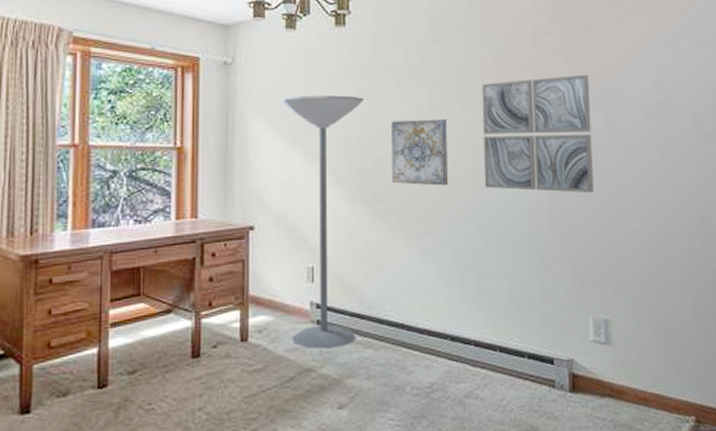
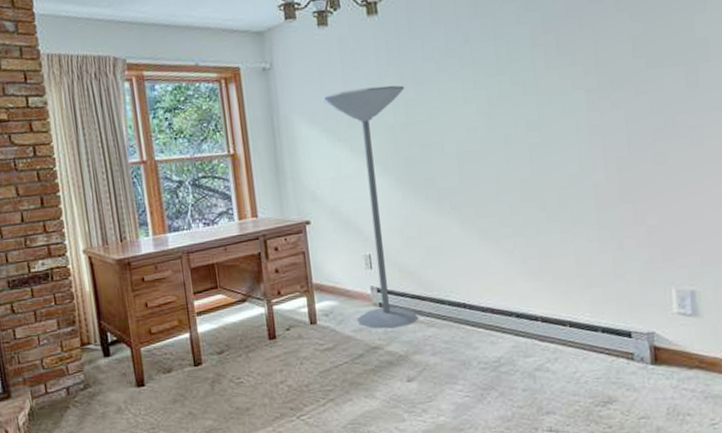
wall art: present [391,119,449,186] -> none [435,97,503,169]
wall art: present [482,74,594,193] -> none [532,27,673,165]

